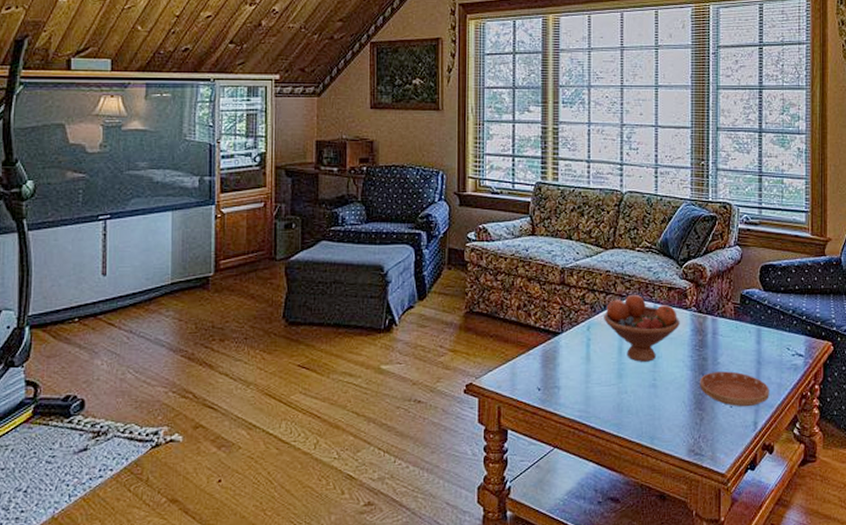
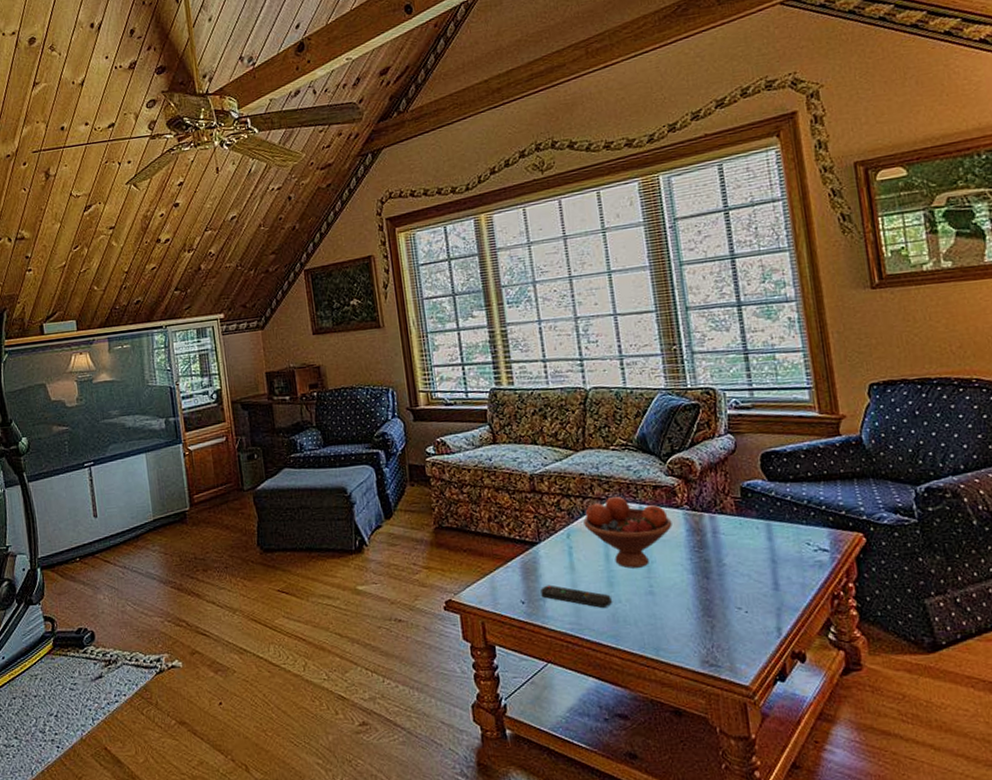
remote control: none [557,373,619,399] -> present [540,584,612,609]
saucer: present [700,371,769,406] -> none [704,572,792,611]

